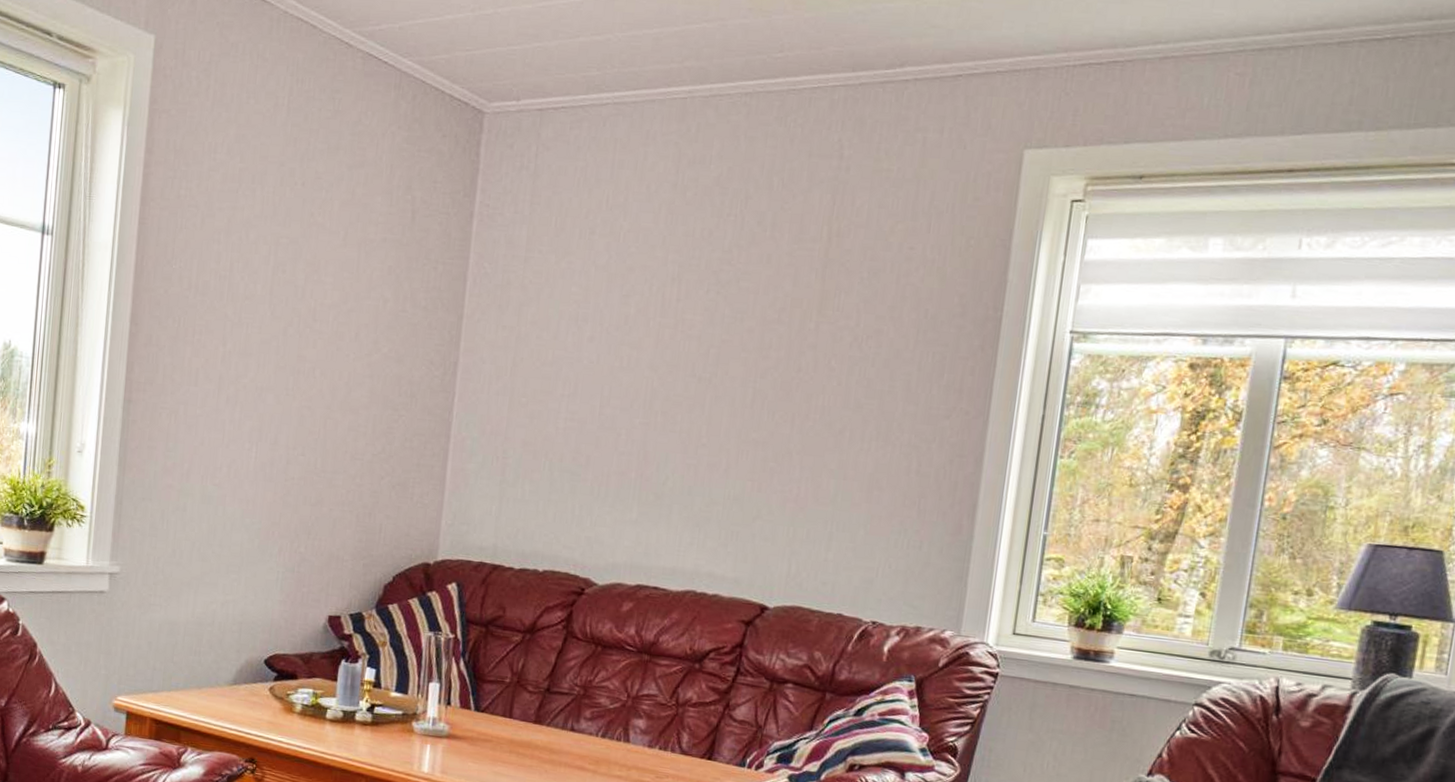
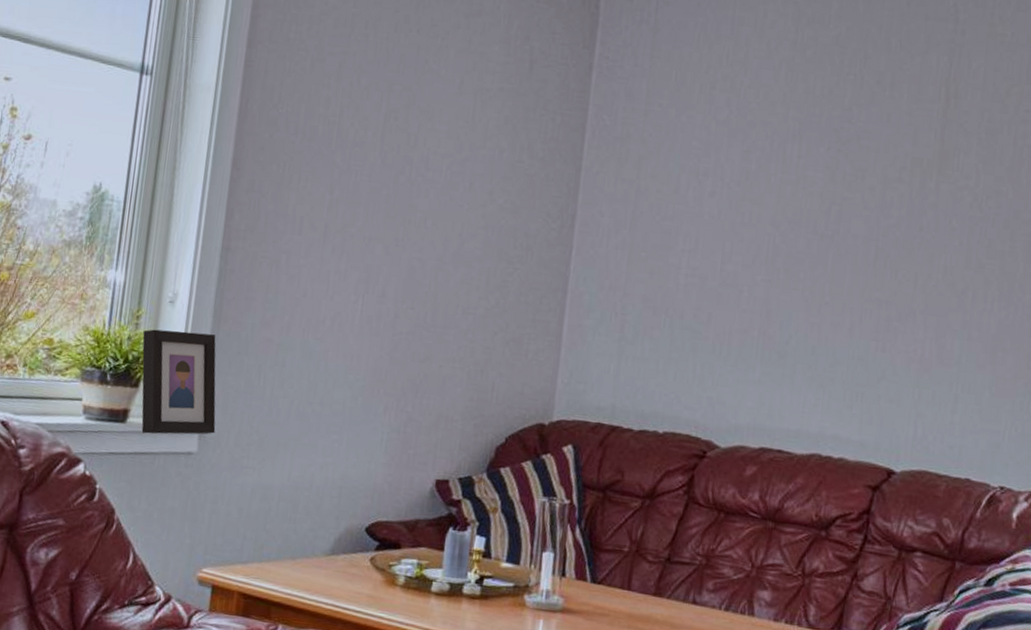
picture frame: none [55,477,125,575] -> present [141,329,216,435]

